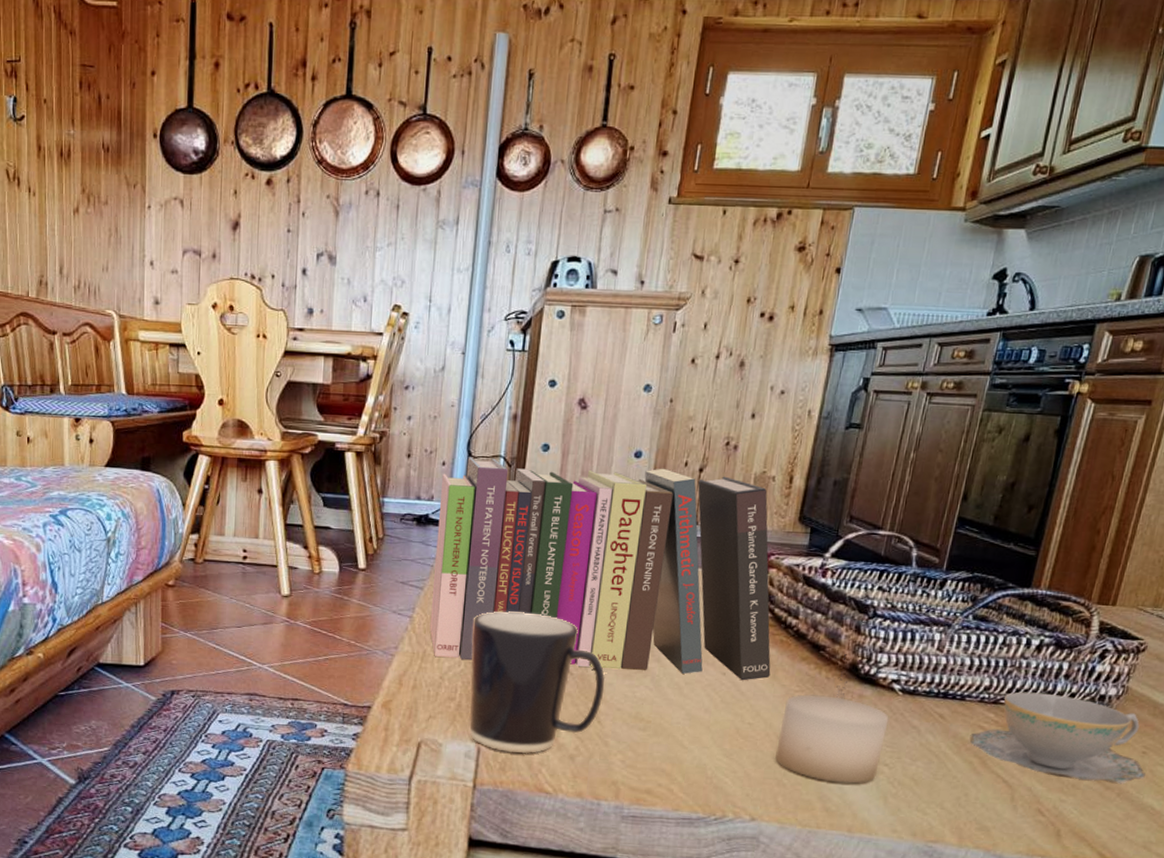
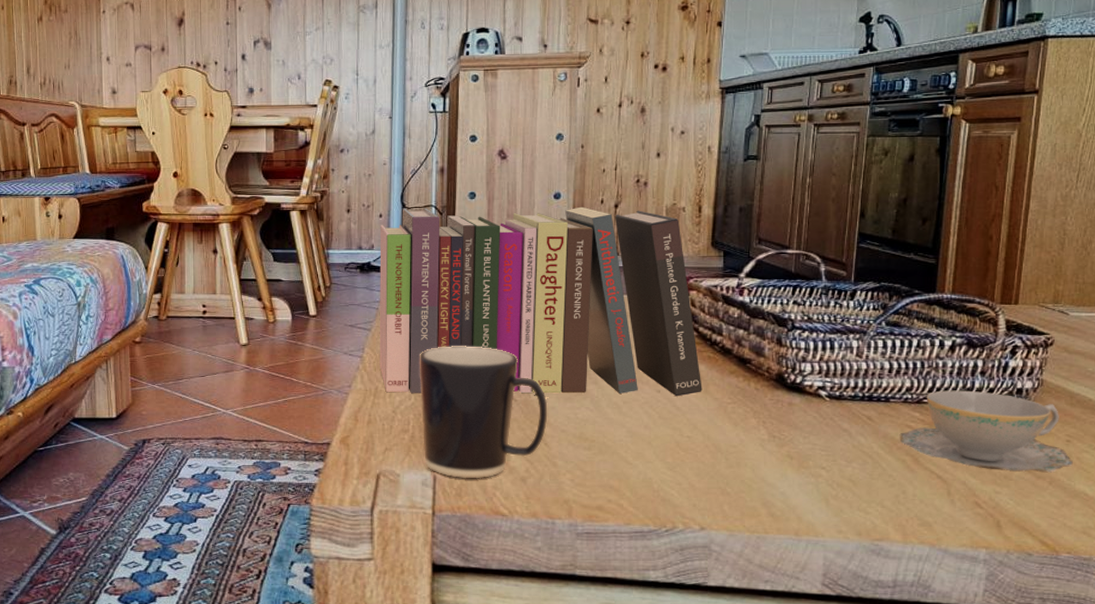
candle: present [775,682,889,784] -> none [717,392,820,488]

